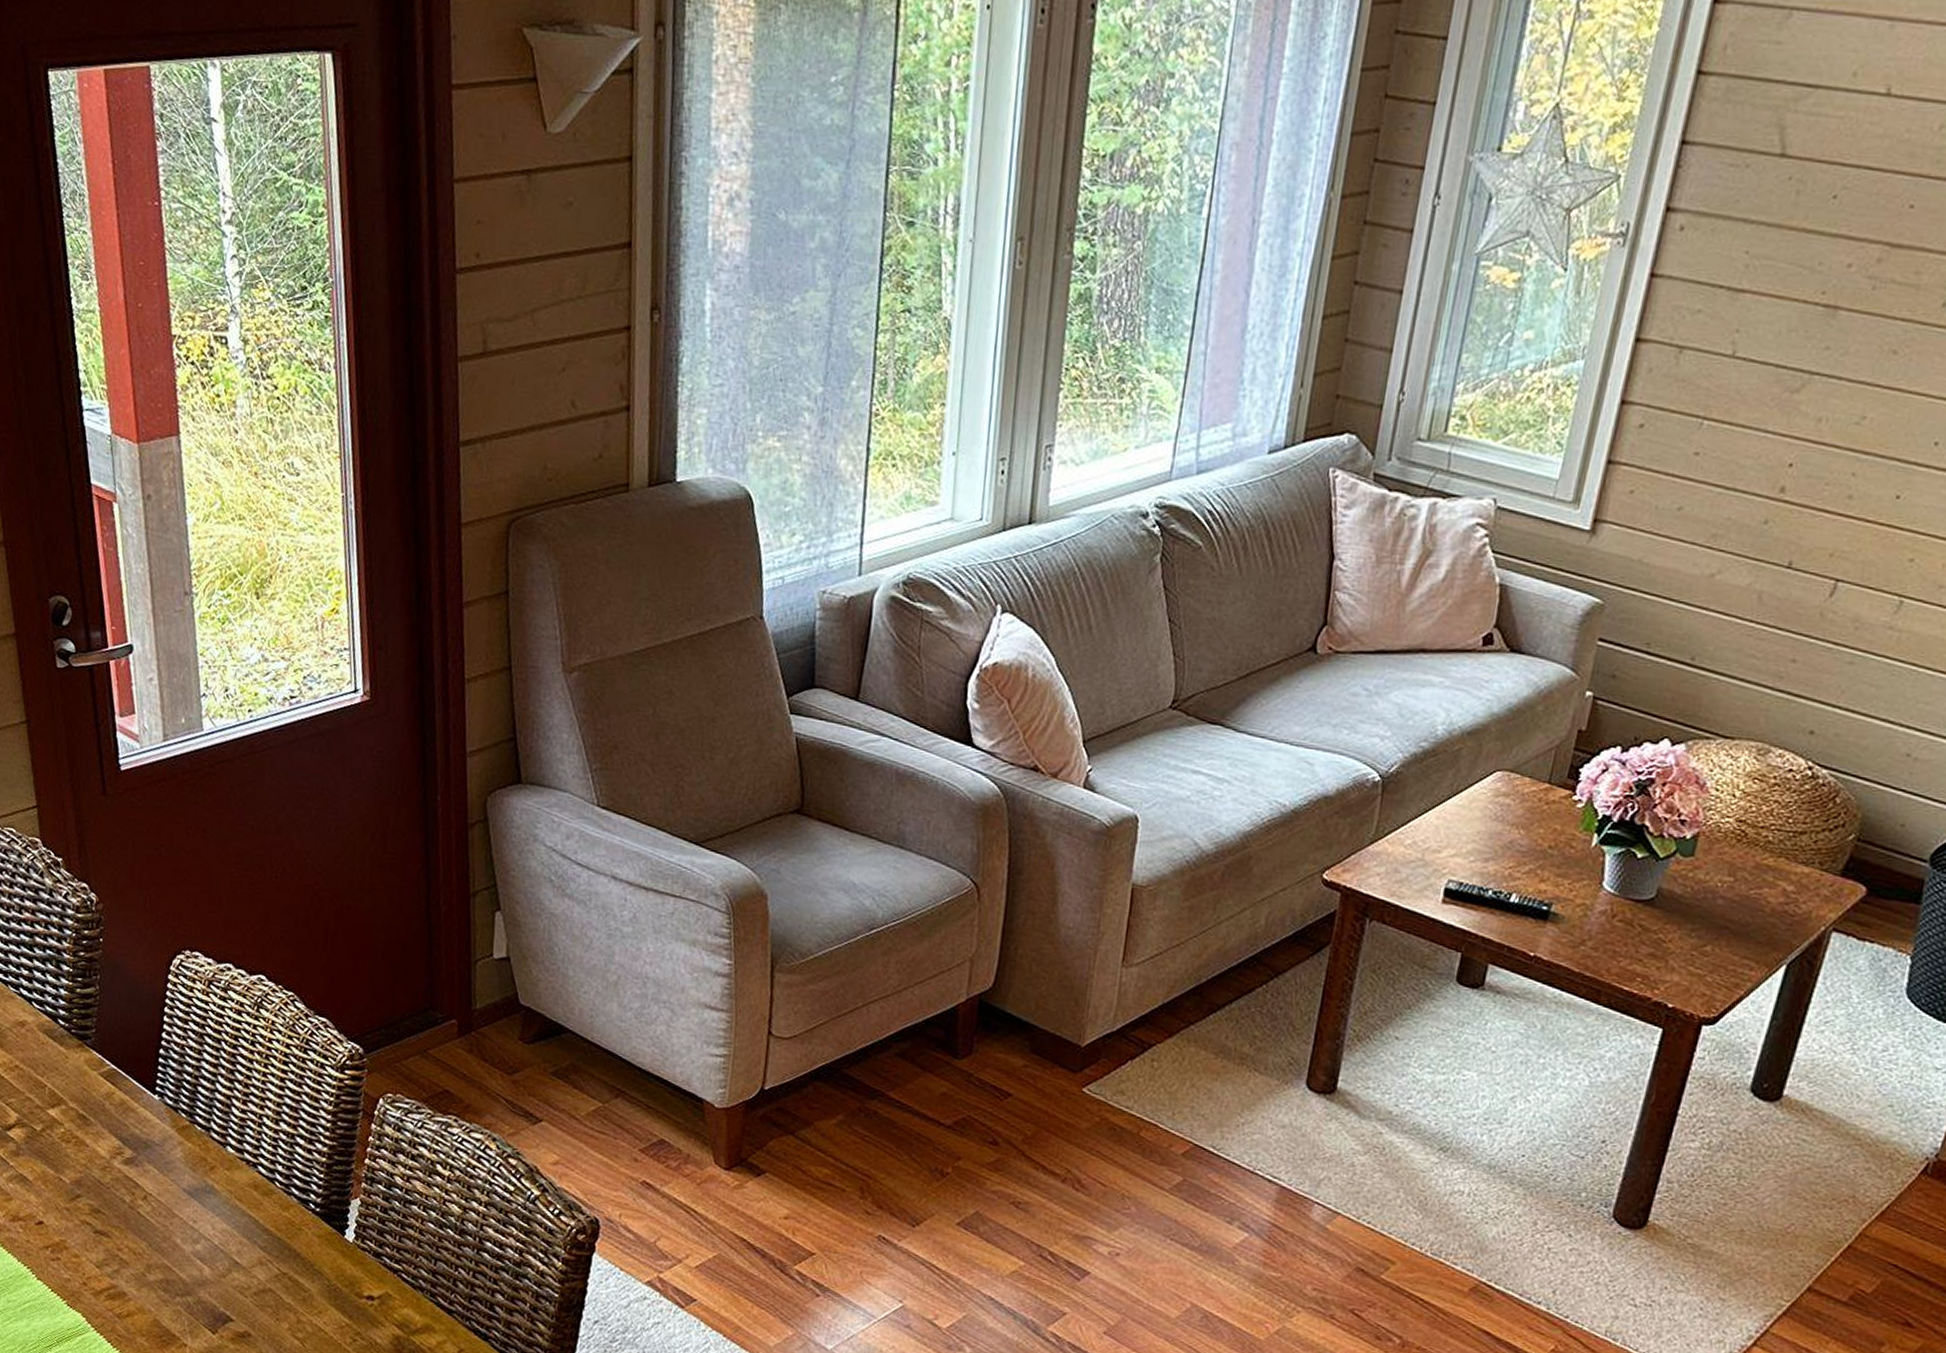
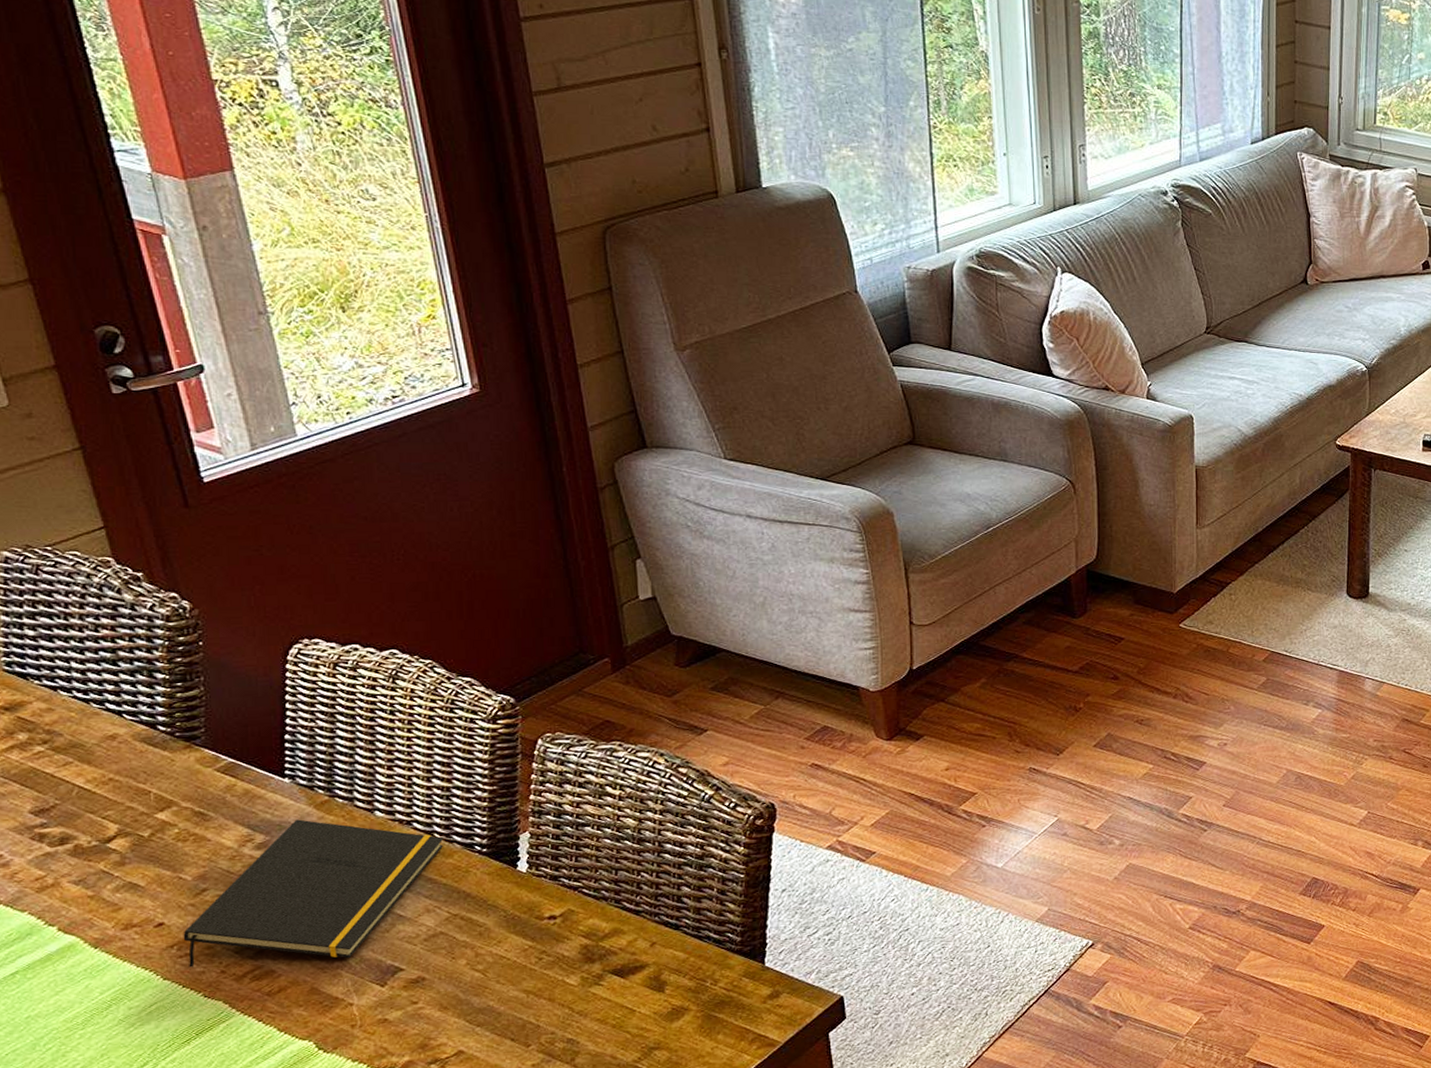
notepad: none [57,1140,283,1296] -> present [183,819,444,968]

